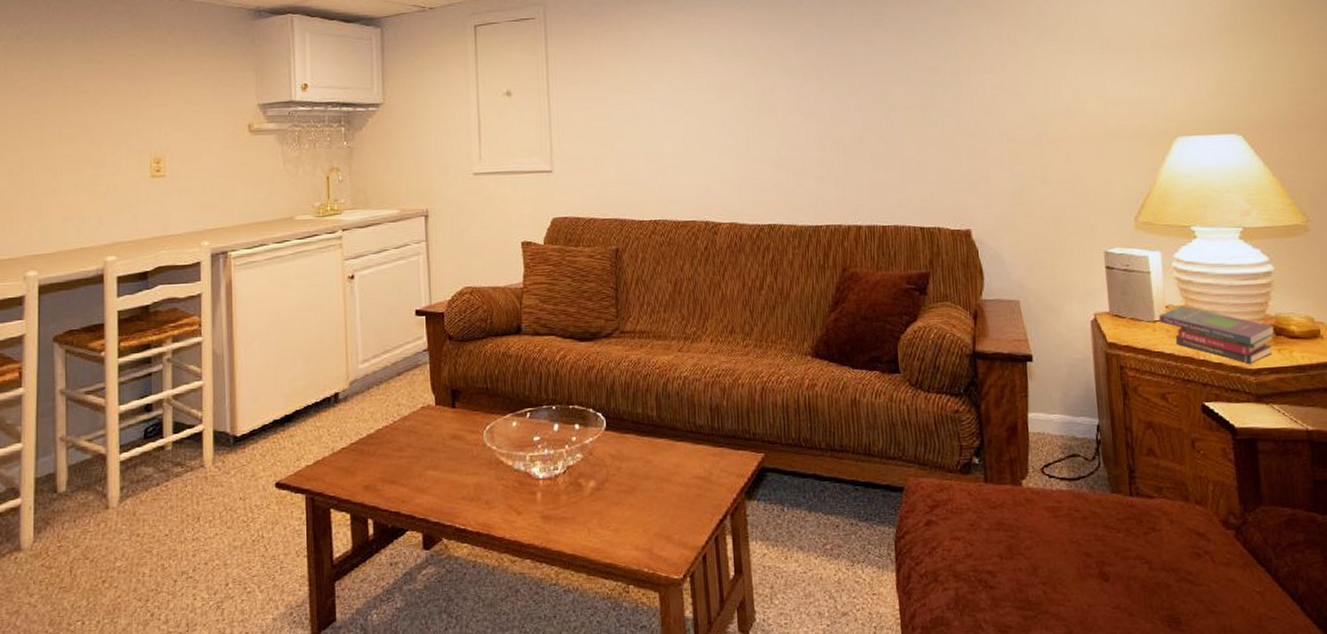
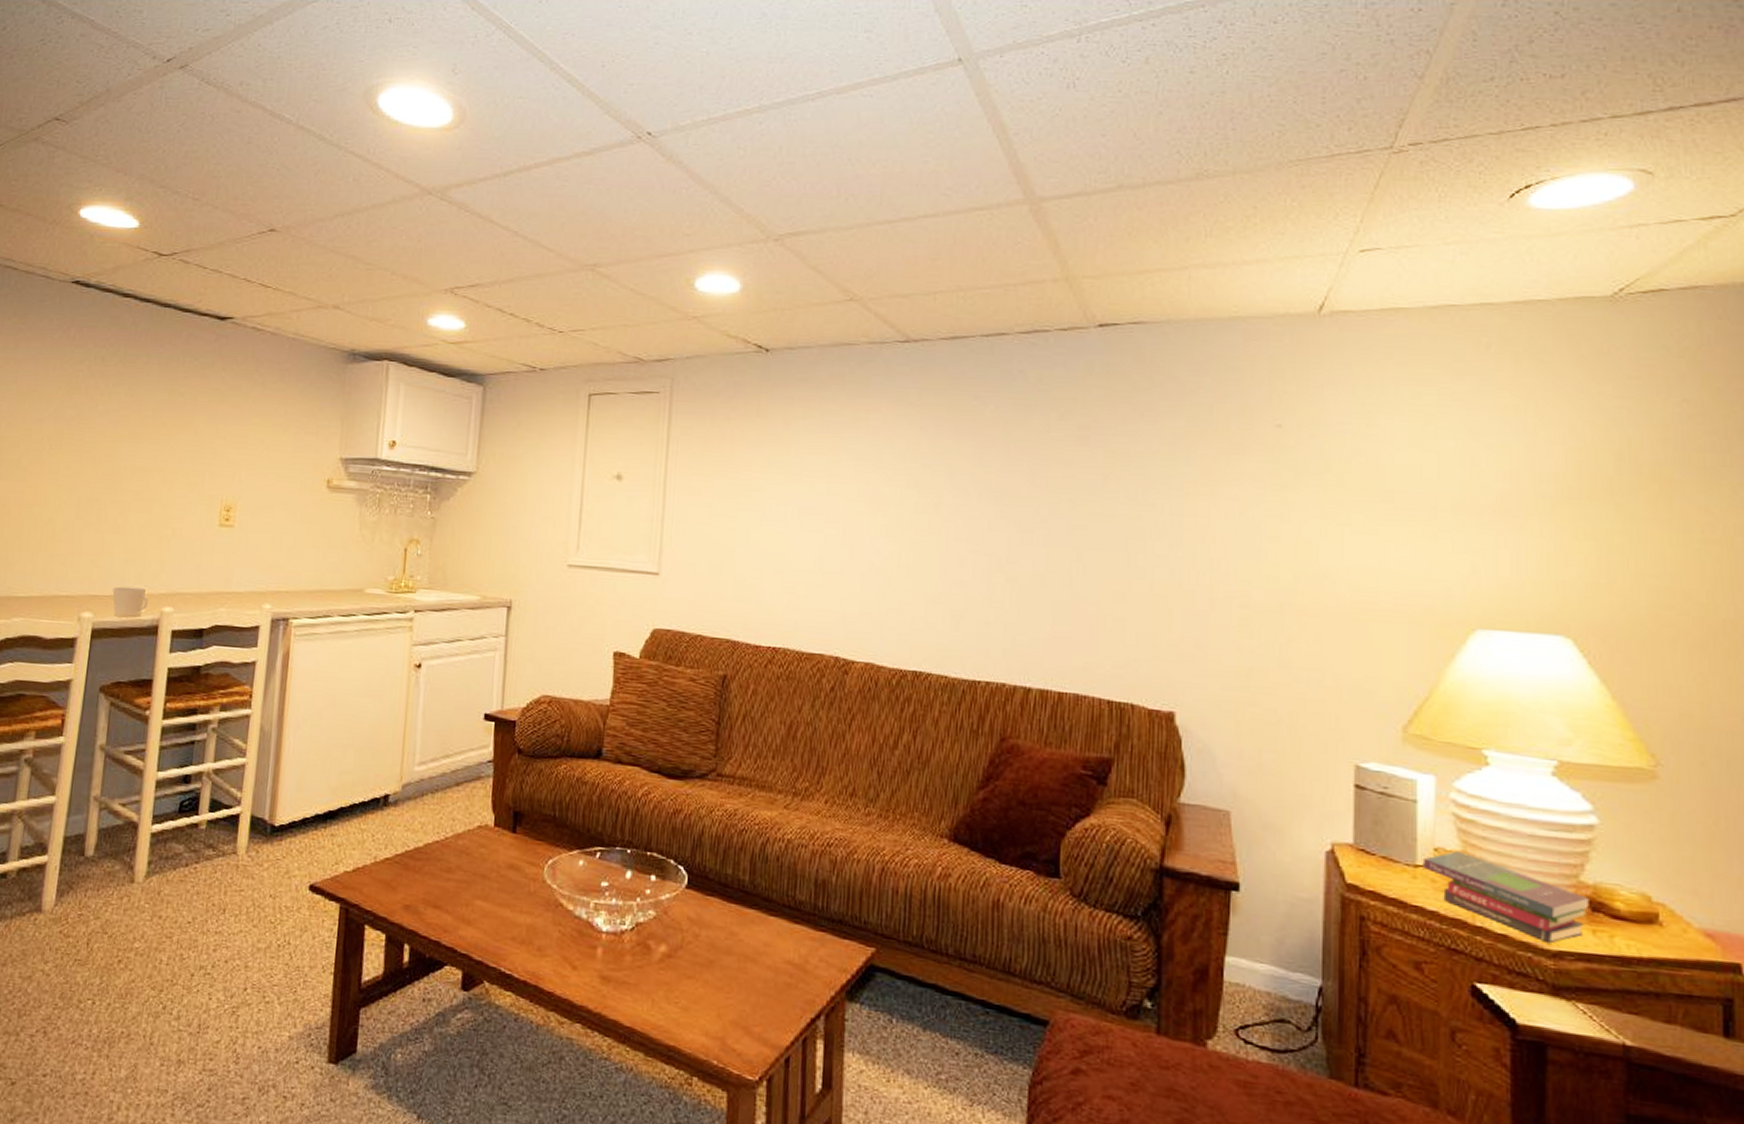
cup: none [54,242,91,272] -> present [112,586,149,618]

